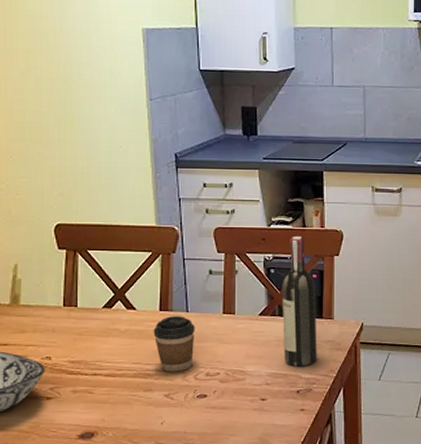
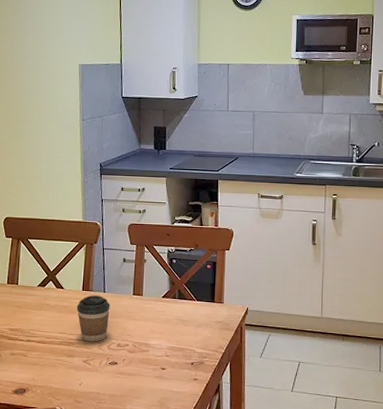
wine bottle: present [282,237,317,367] -> none [181,233,210,342]

